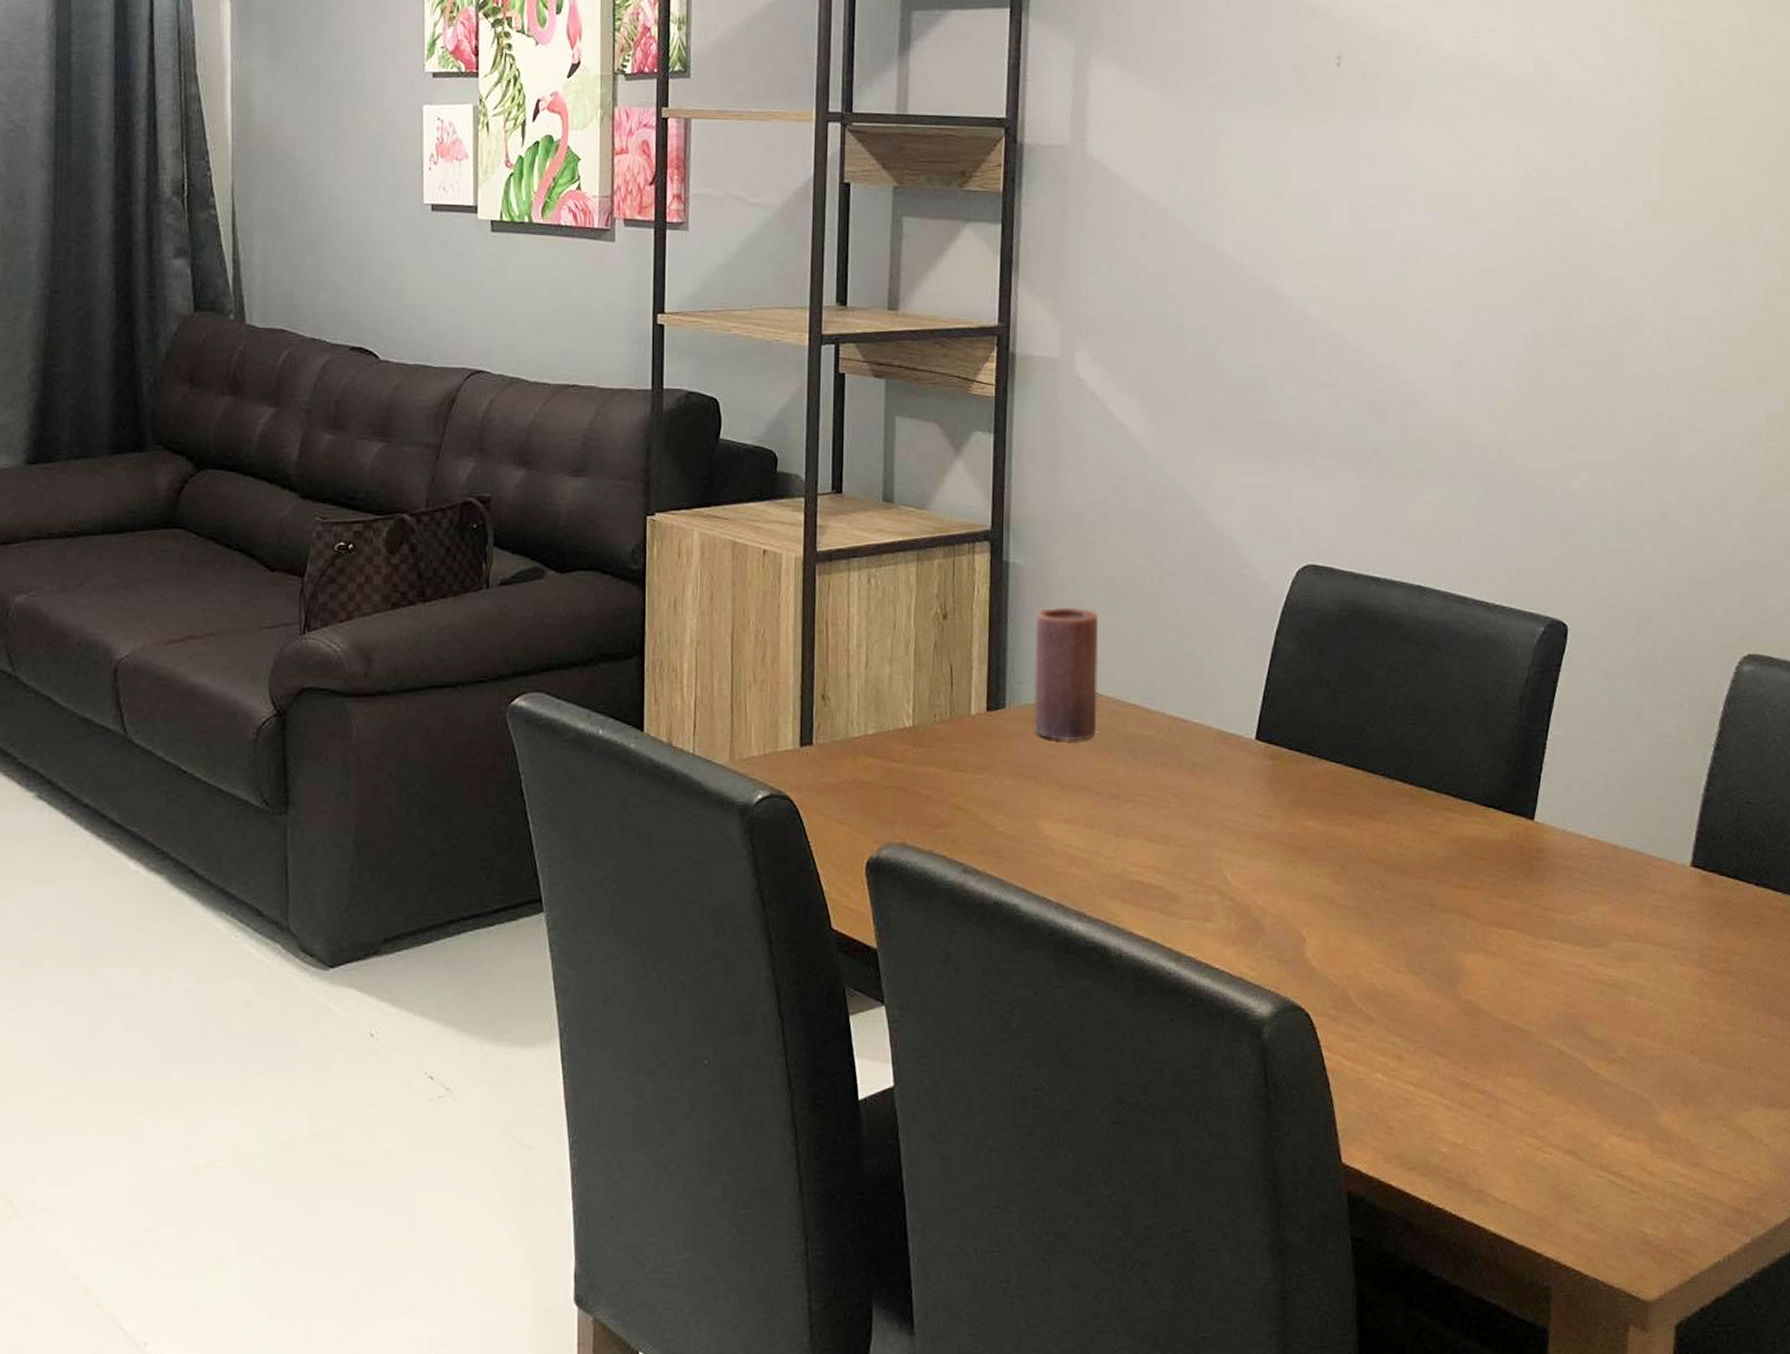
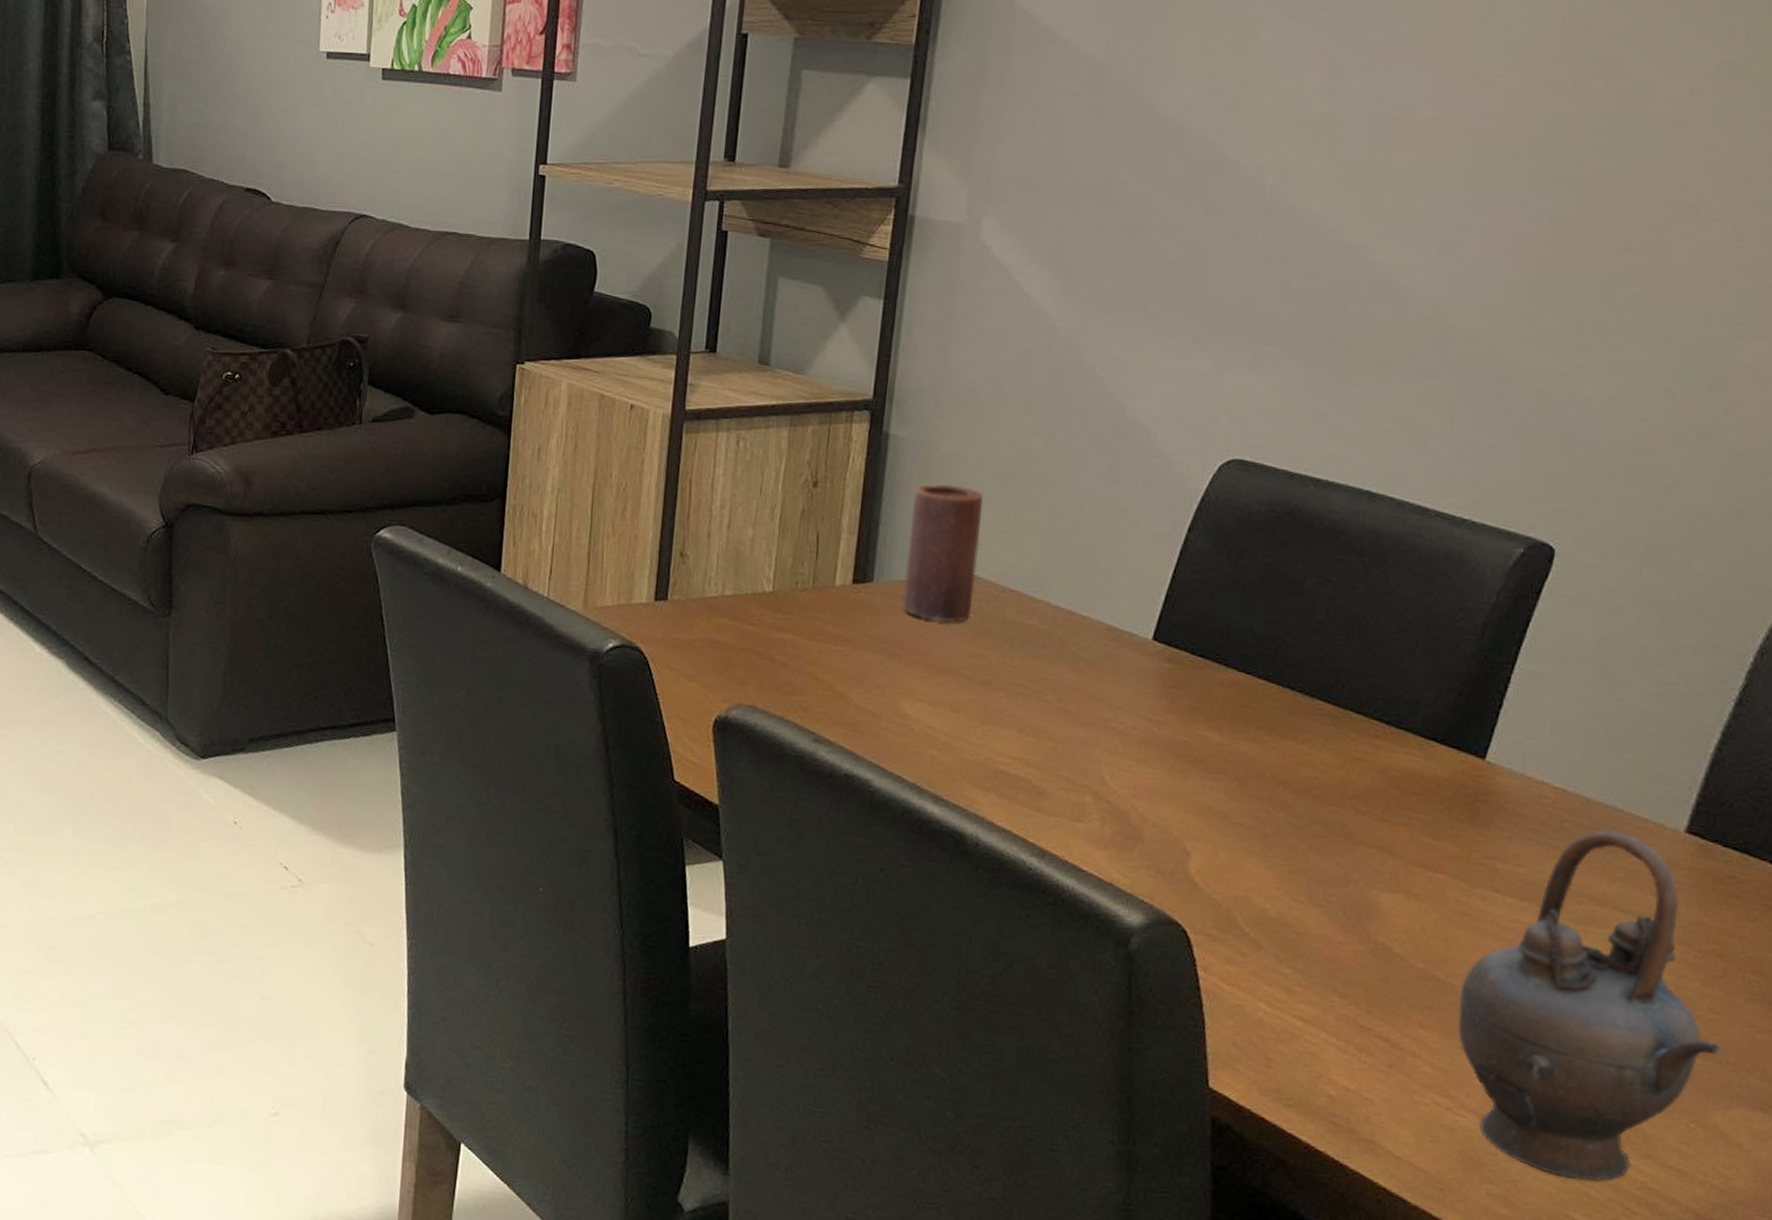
teapot: none [1537,872,1739,1196] -> present [1458,830,1722,1182]

